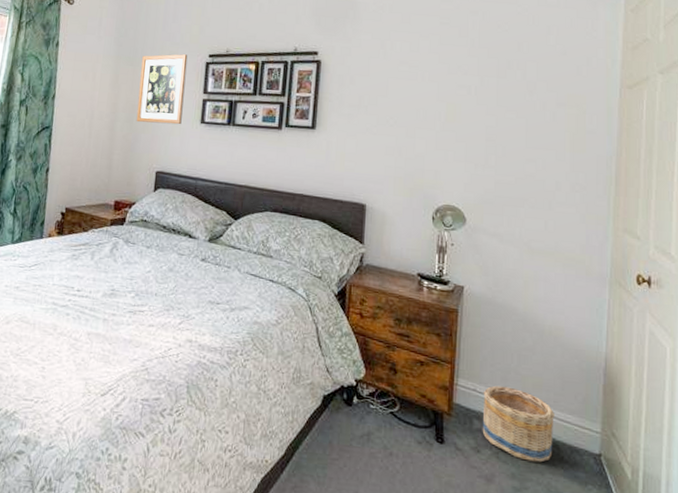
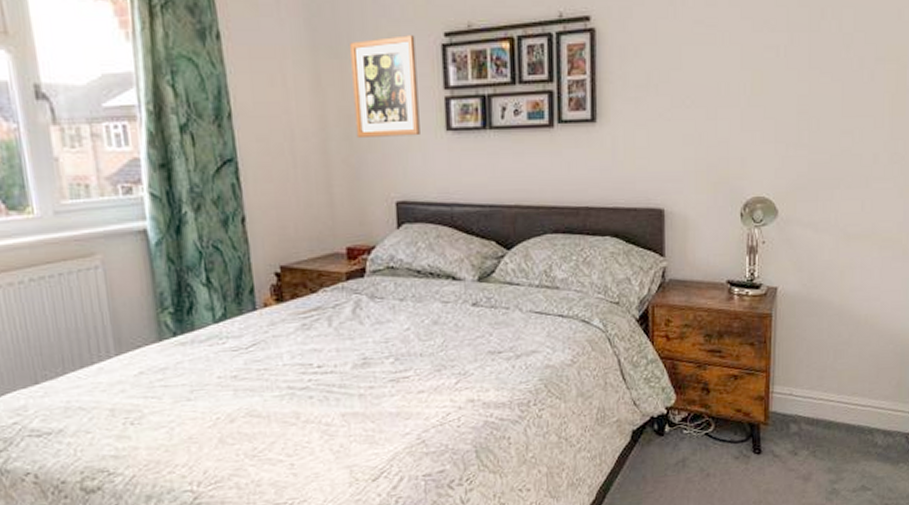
basket: present [482,385,554,463] -> none [799,384,869,453]

